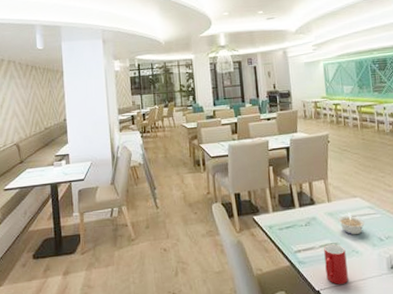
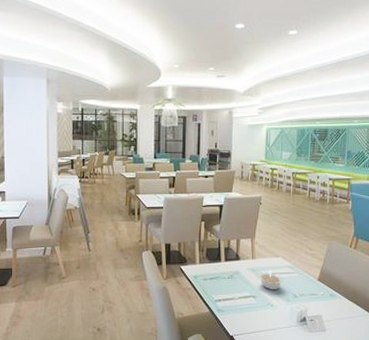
cup: present [324,244,349,285] -> none [241,297,262,332]

